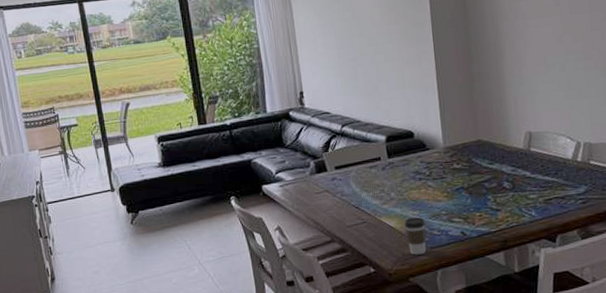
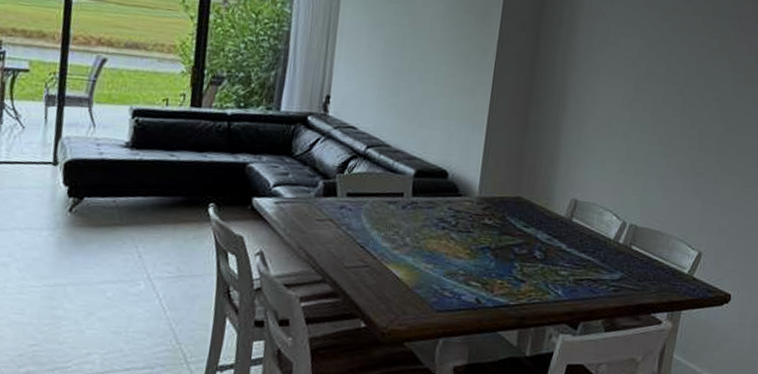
coffee cup: present [404,217,427,255] -> none [412,271,439,317]

